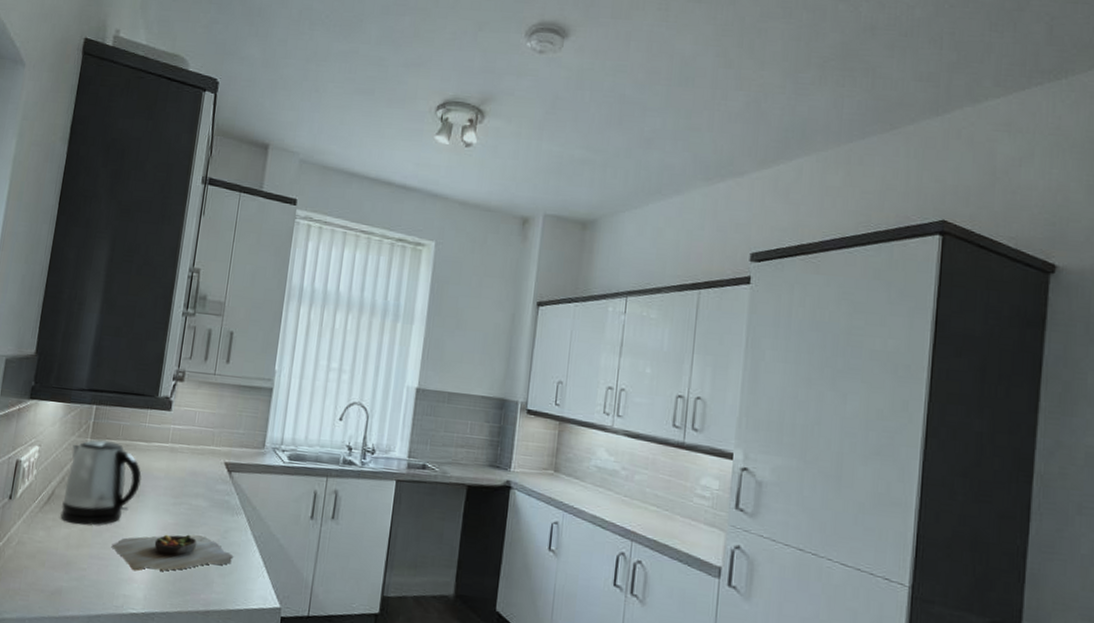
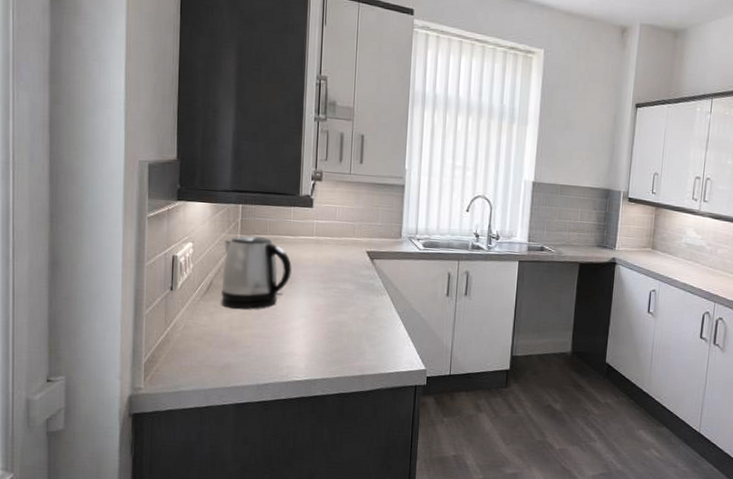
cutting board: present [111,534,234,571] -> none [271,313,382,346]

